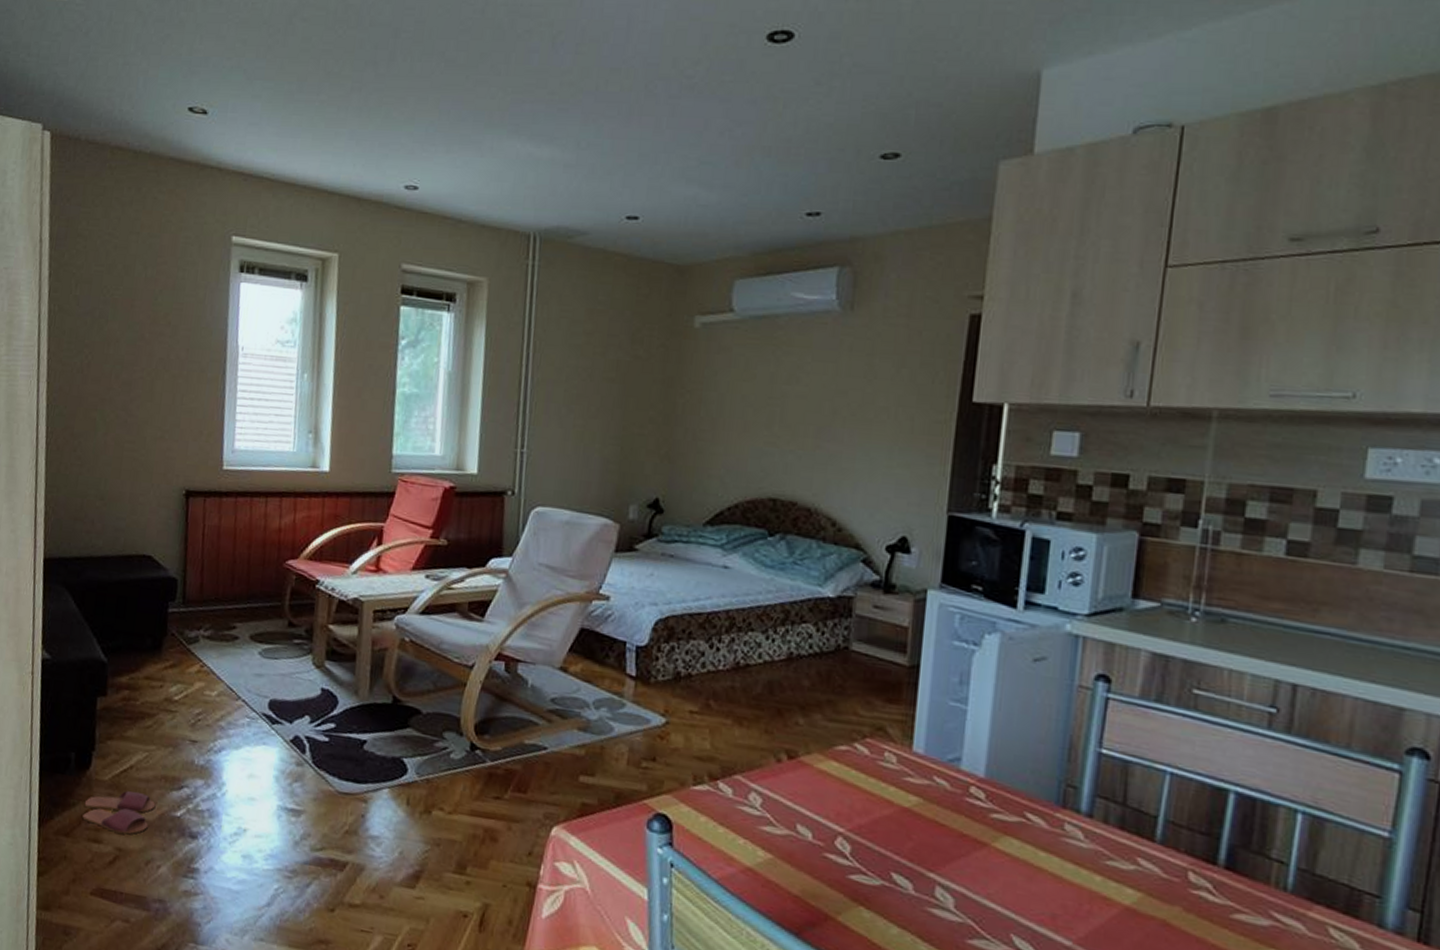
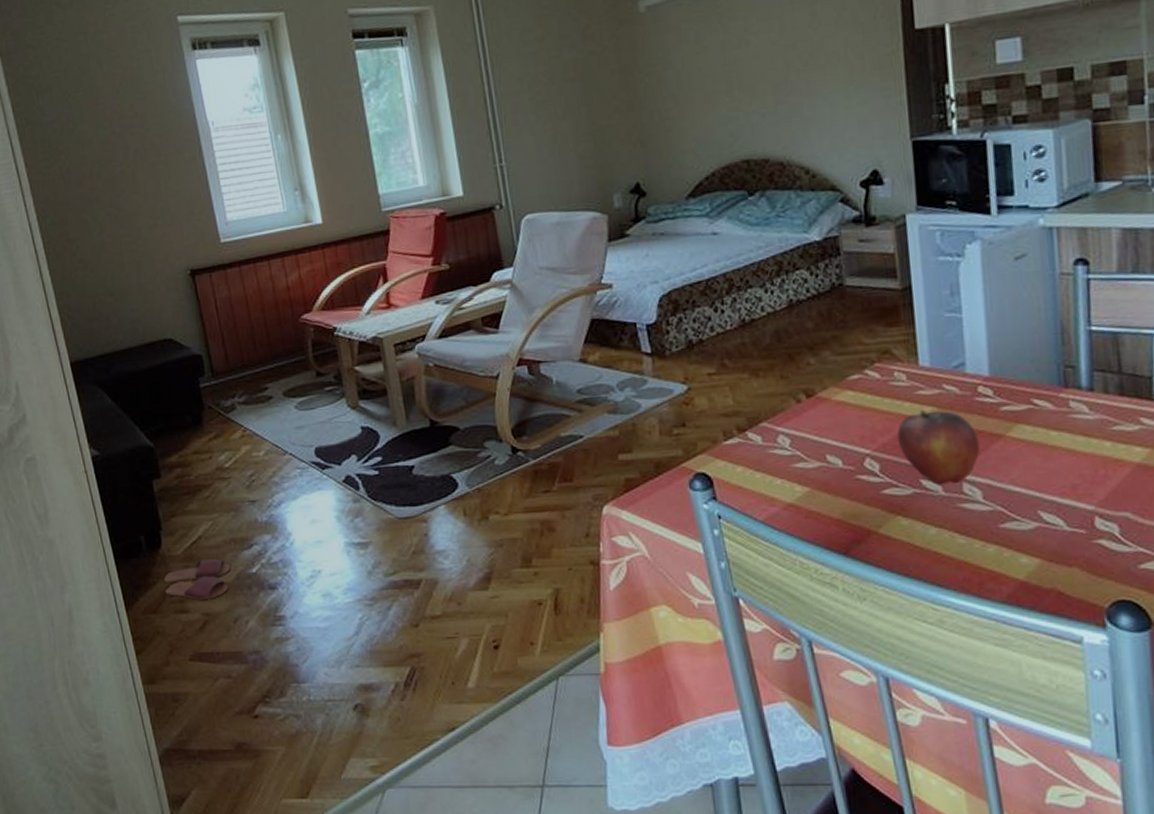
fruit: none [874,798,962,885] -> present [896,410,981,485]

